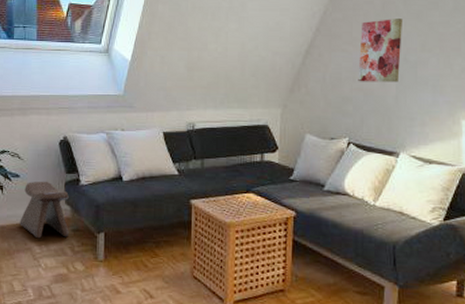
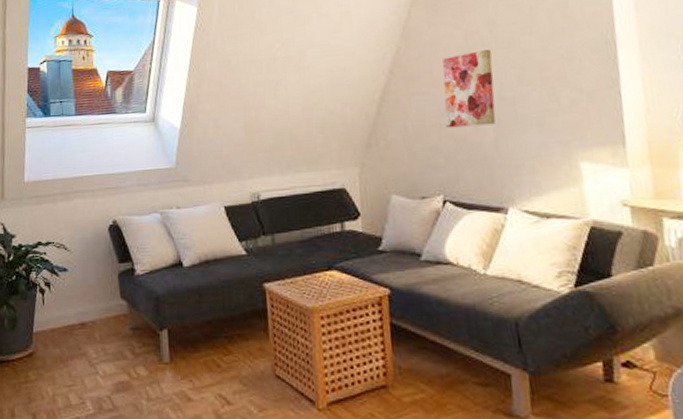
stool: present [20,181,69,239] -> none [71,273,127,341]

